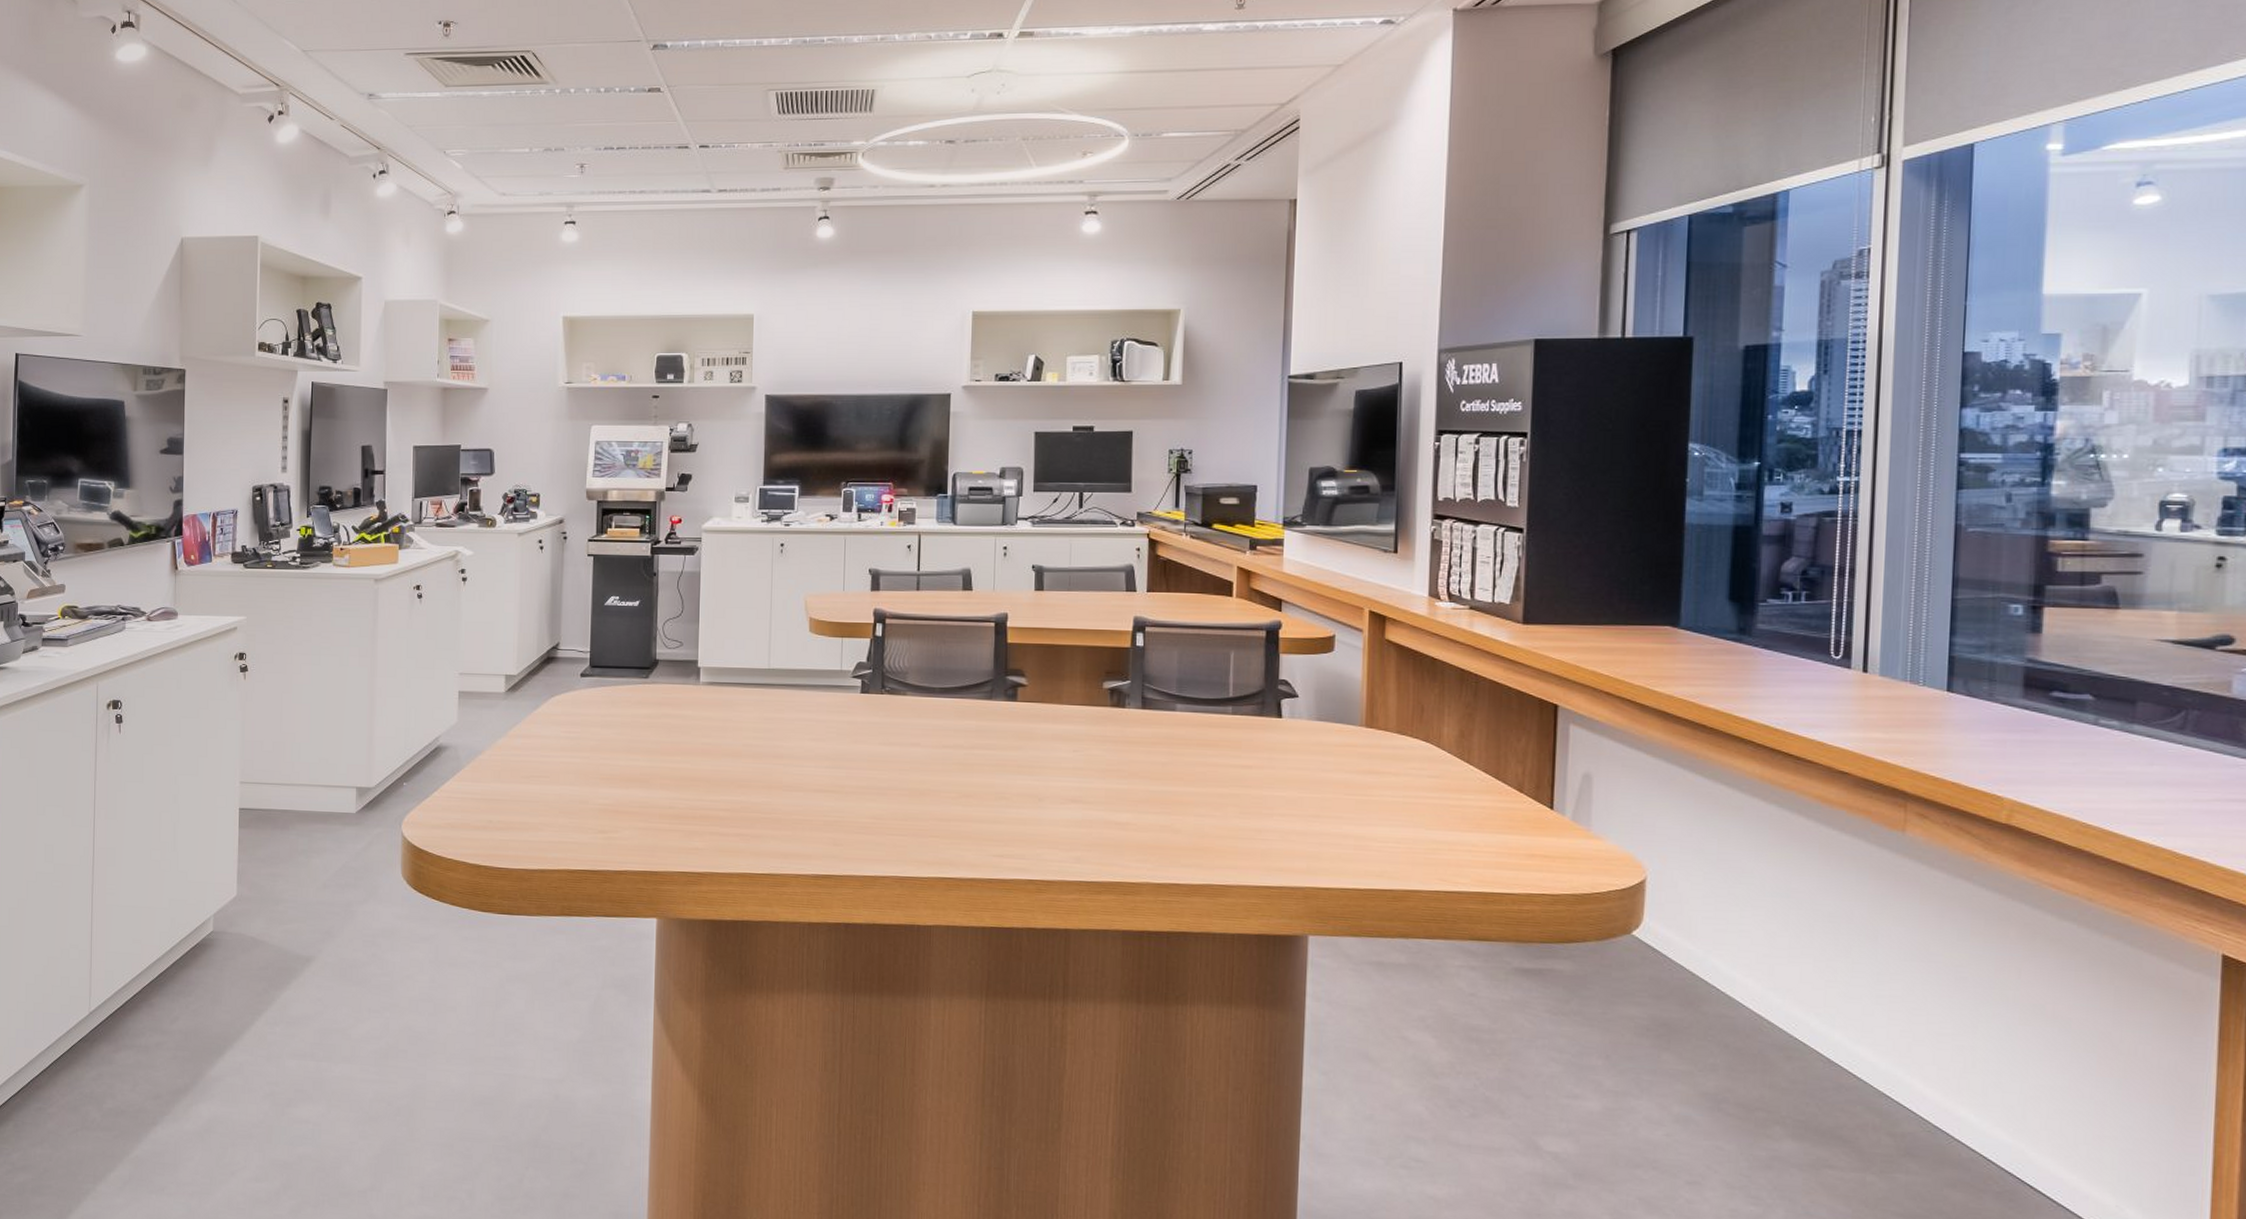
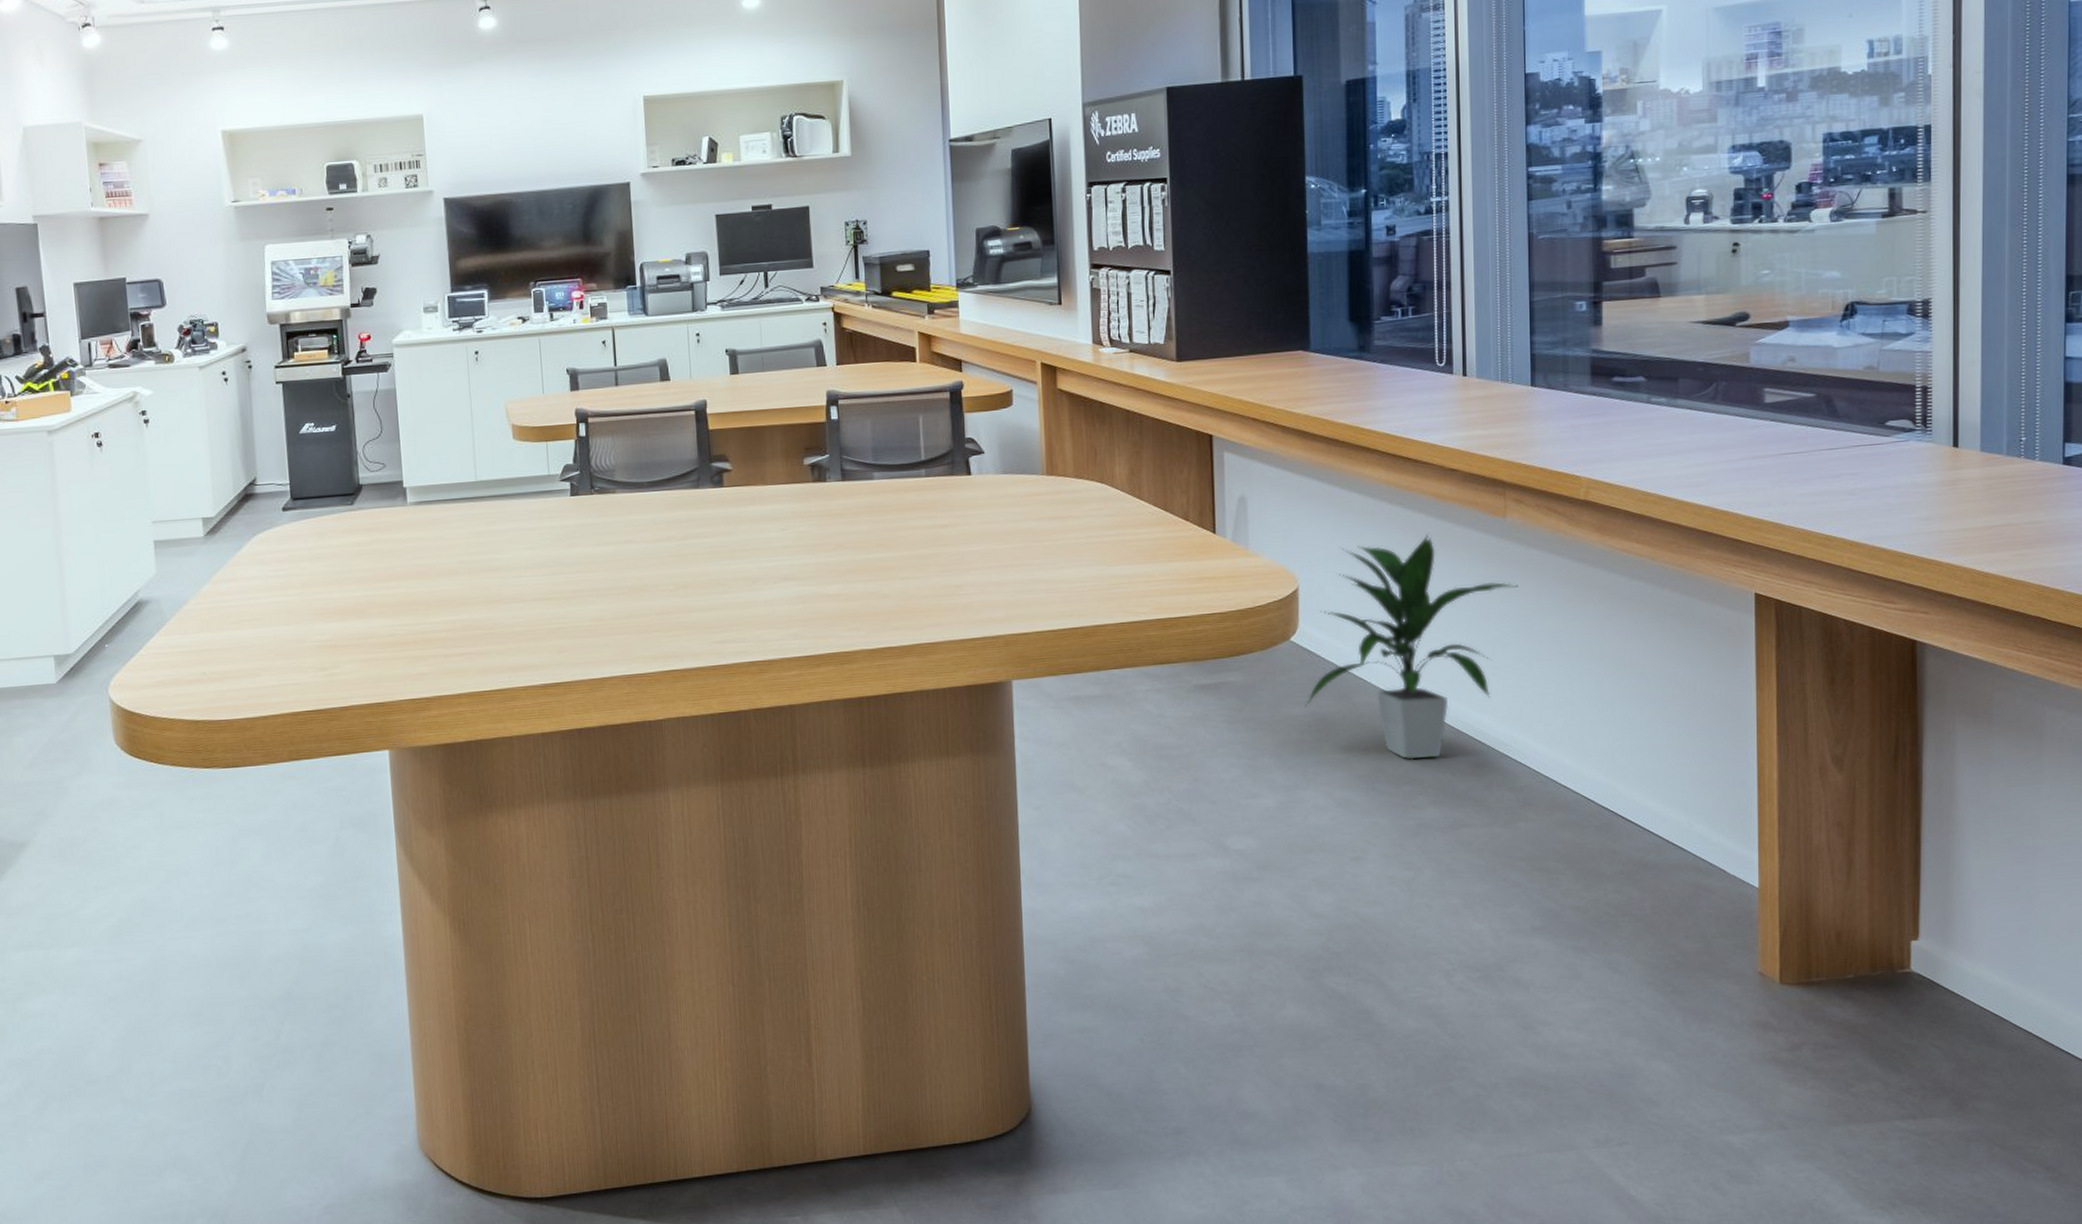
indoor plant: none [1643,840,1916,1086] -> present [1304,535,1518,760]

